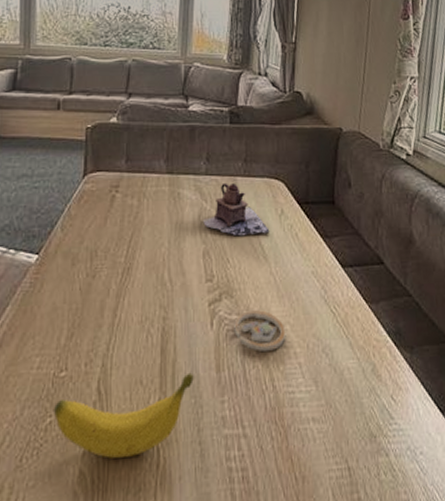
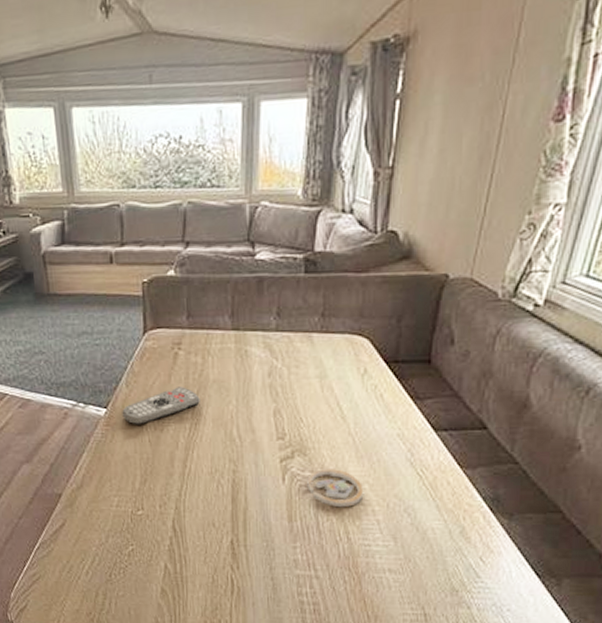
remote control: none [54,229,134,272] -> present [122,387,200,425]
banana: present [54,372,194,458] -> none [135,520,265,583]
teapot: present [202,182,270,236] -> none [272,339,350,396]

